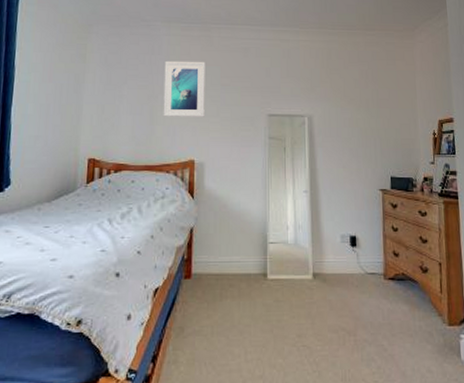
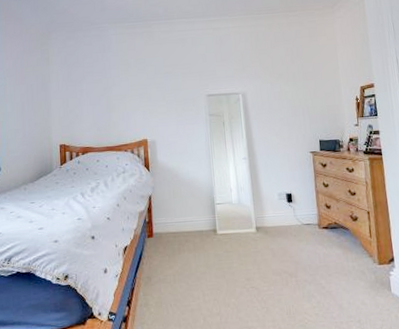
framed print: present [163,61,205,117] -> none [115,54,153,105]

